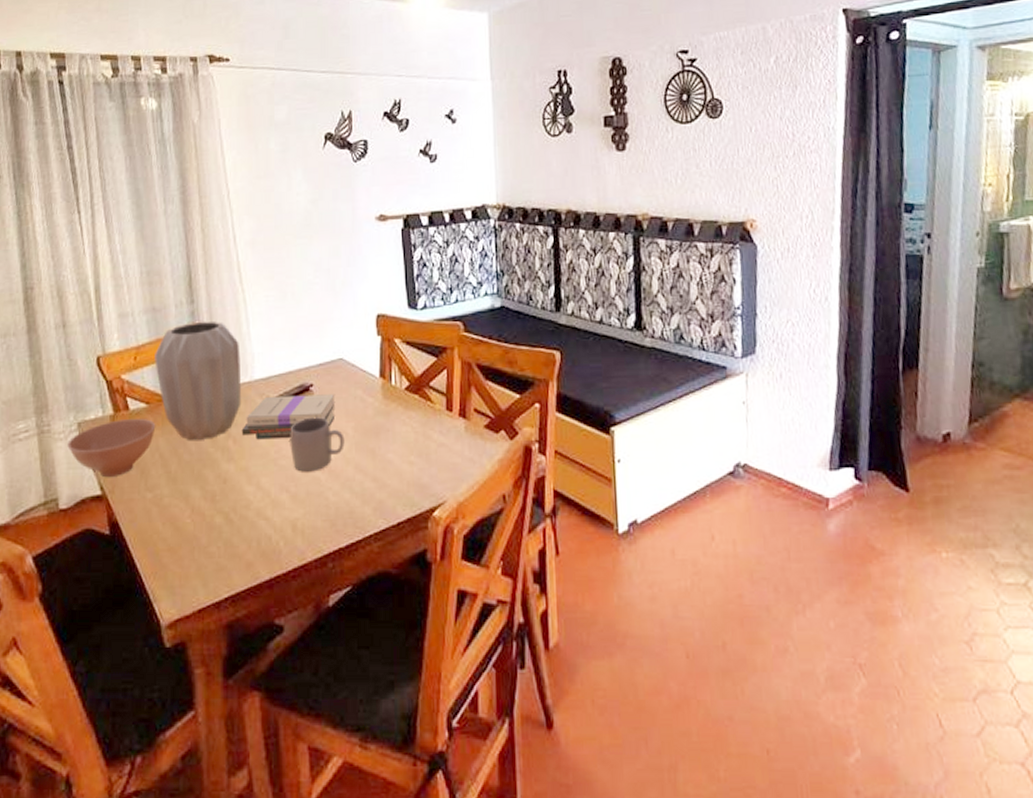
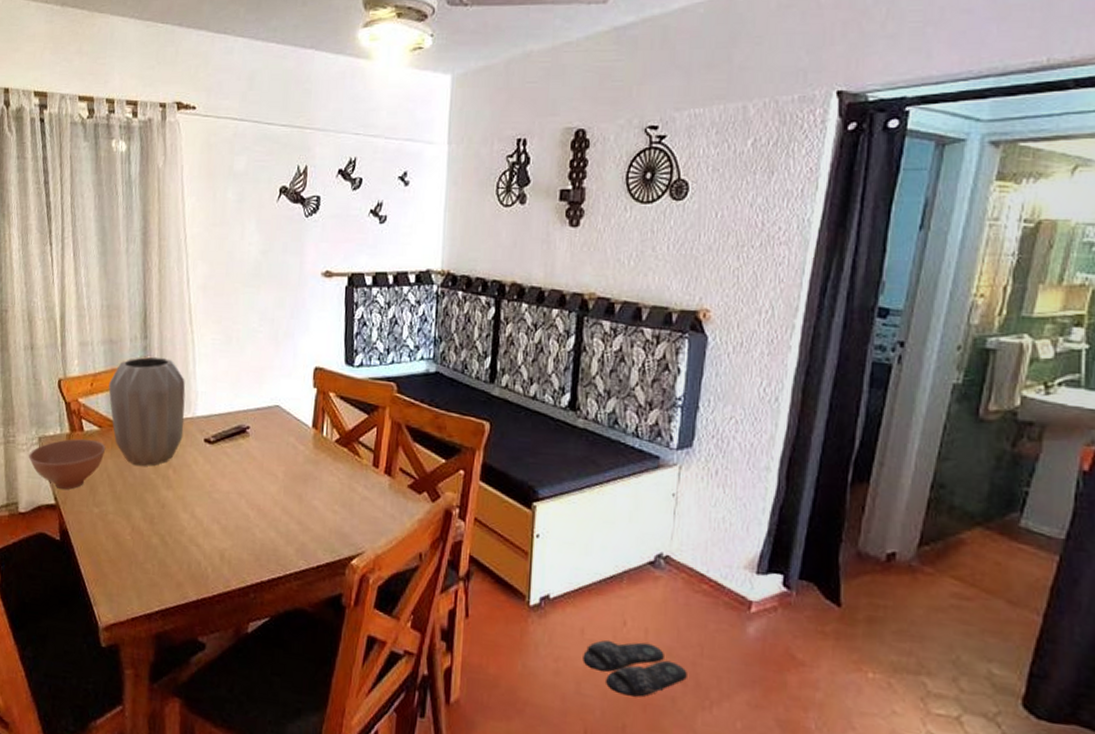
books: present [241,394,336,440] -> none [181,433,270,475]
mug: present [290,417,345,472] -> none [224,457,275,508]
slippers: none [676,555,778,611] -> present [583,640,687,697]

